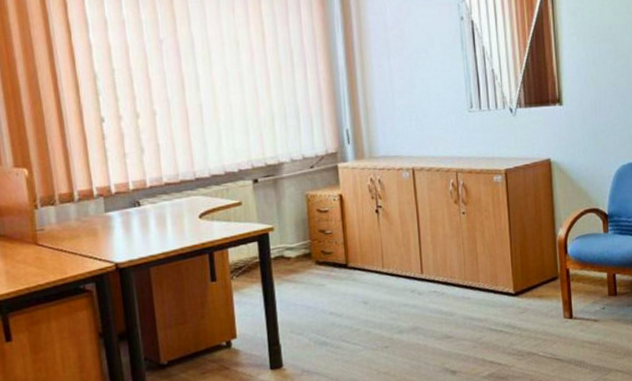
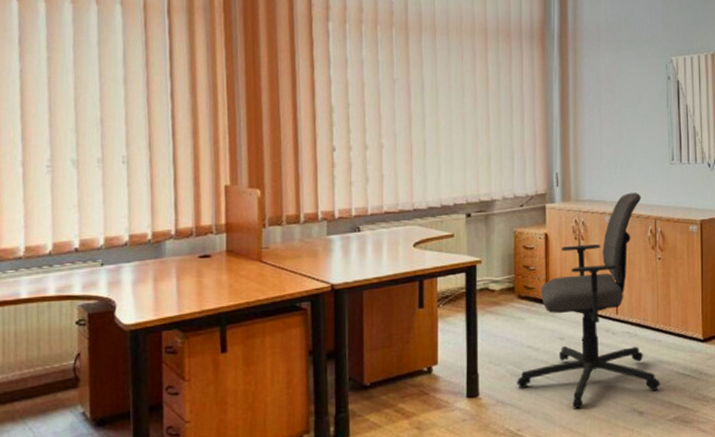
office chair: none [321,145,473,373] -> present [517,192,661,409]

